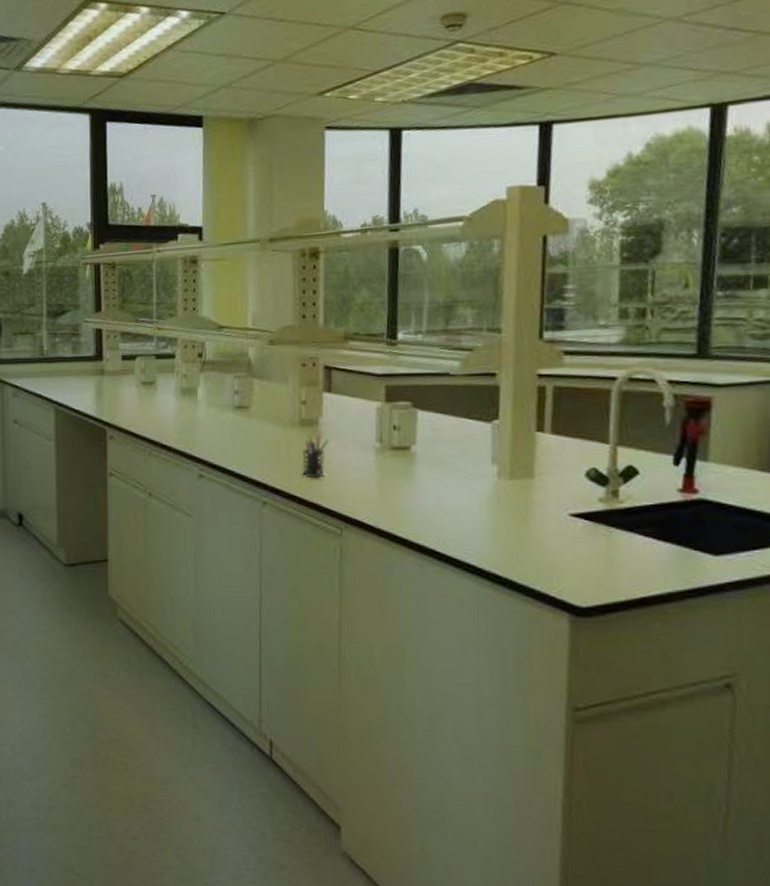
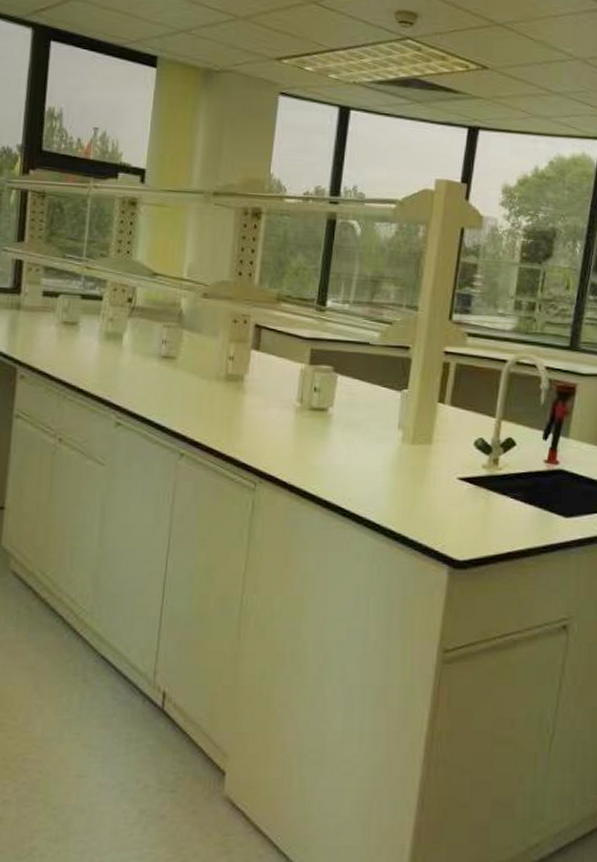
pen holder: present [301,435,329,477] -> none [223,391,252,432]

